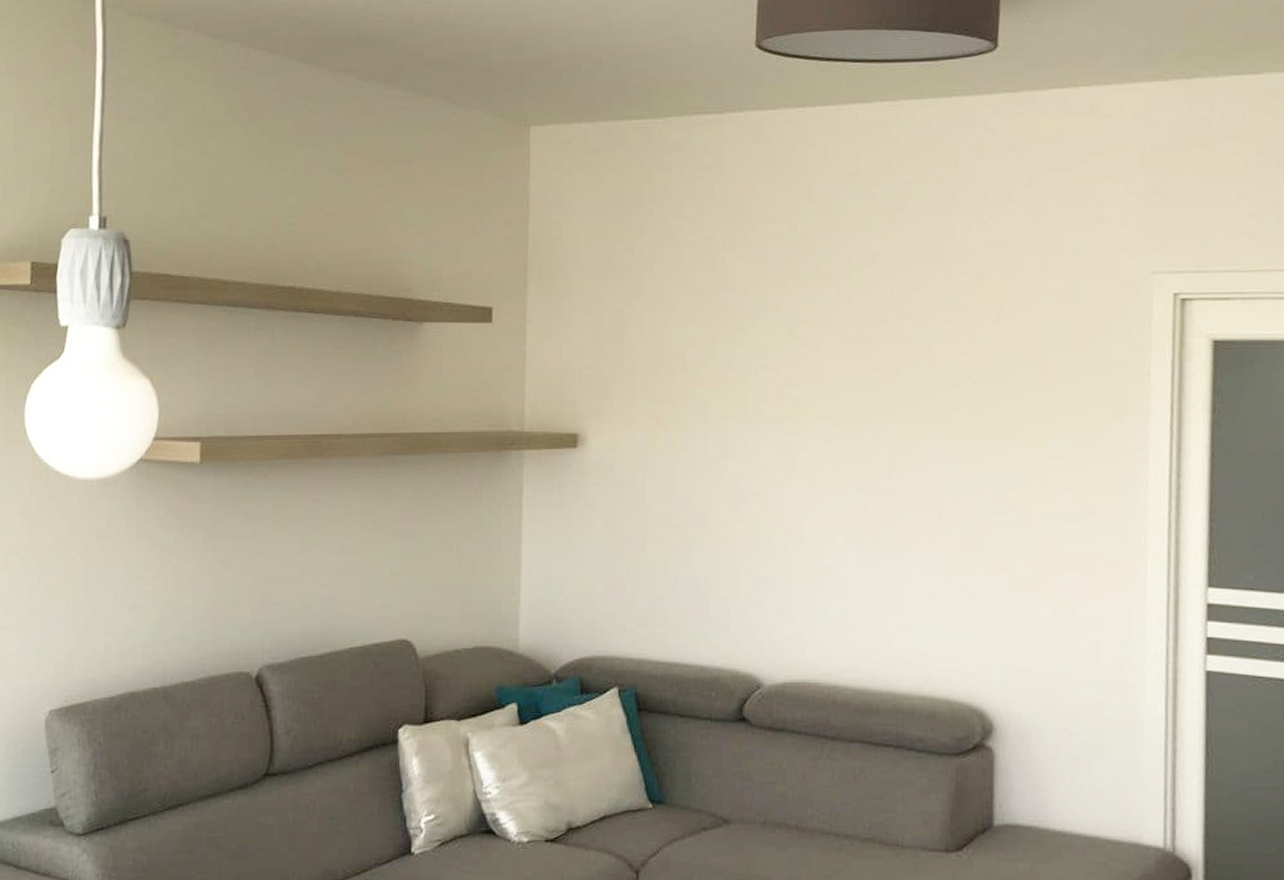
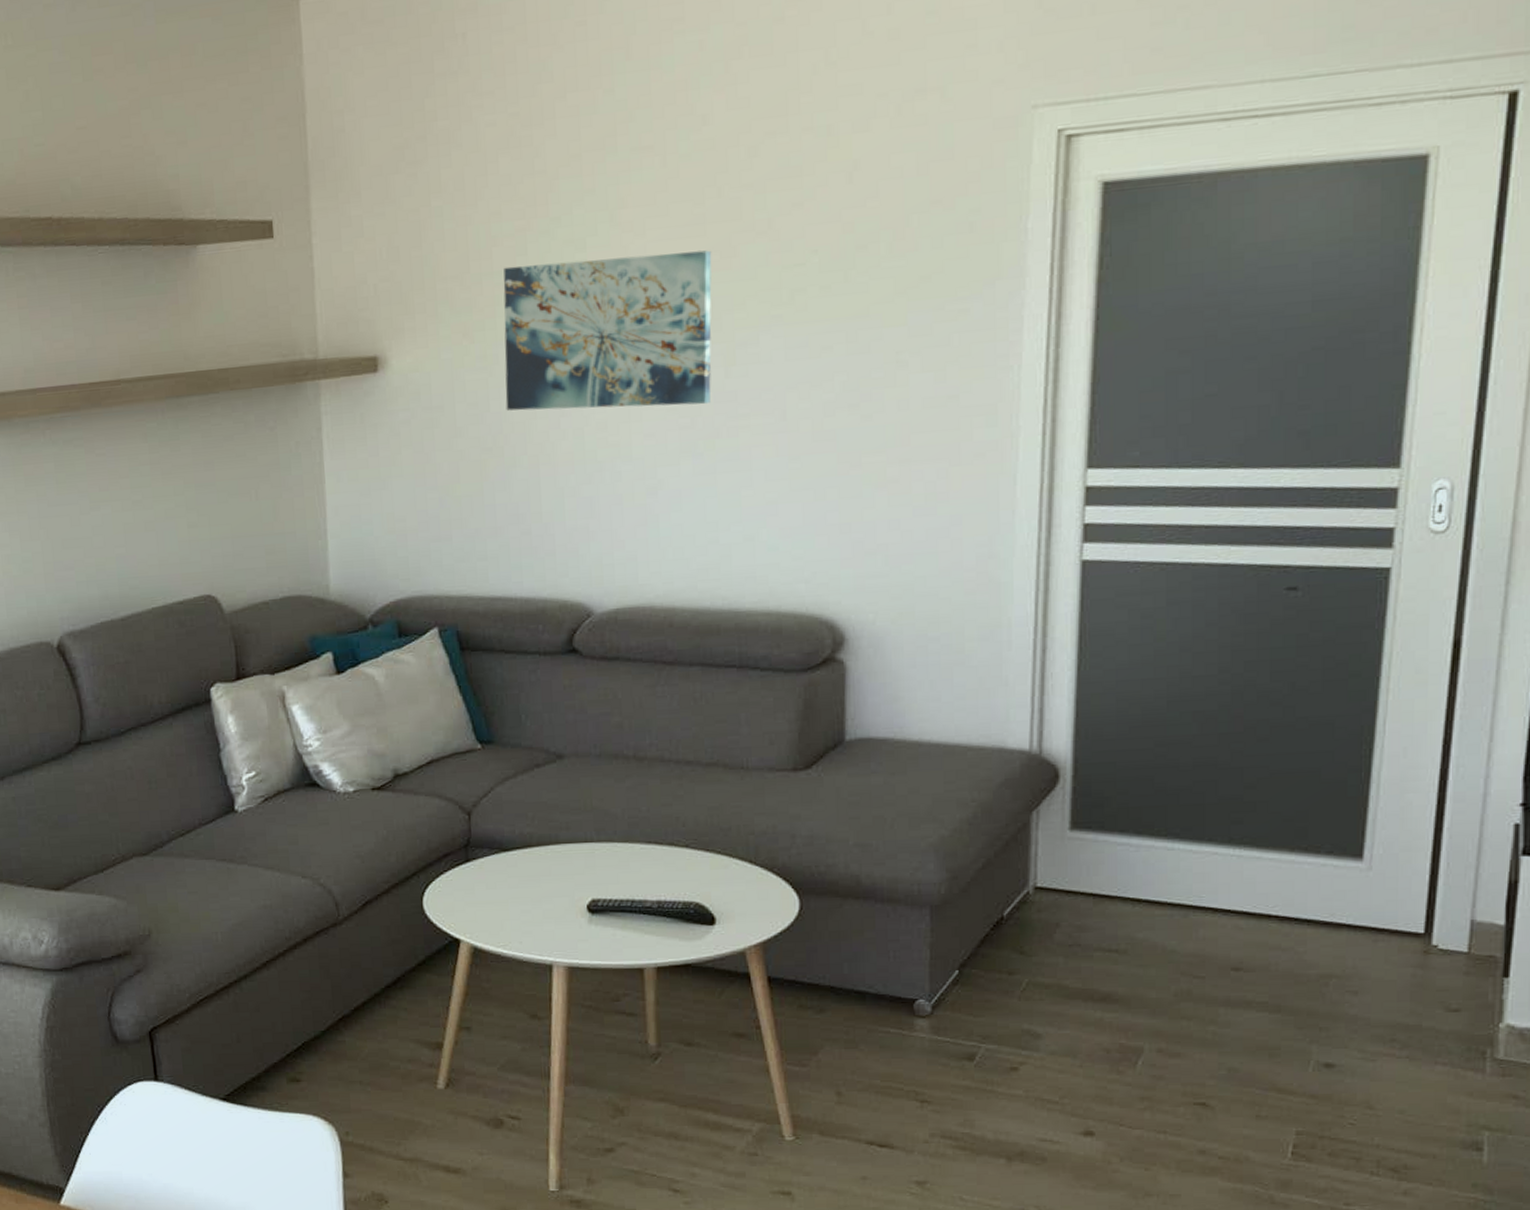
wall art: none [691,366,878,502] -> present [503,250,712,411]

